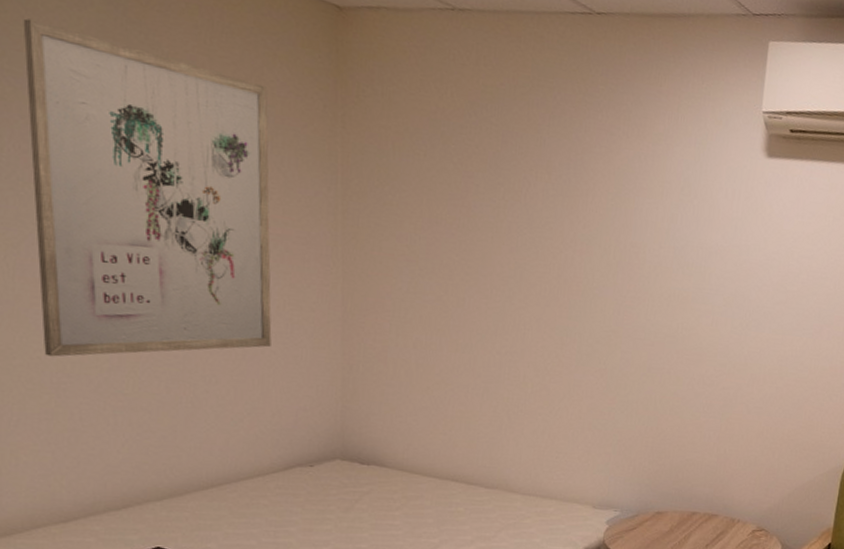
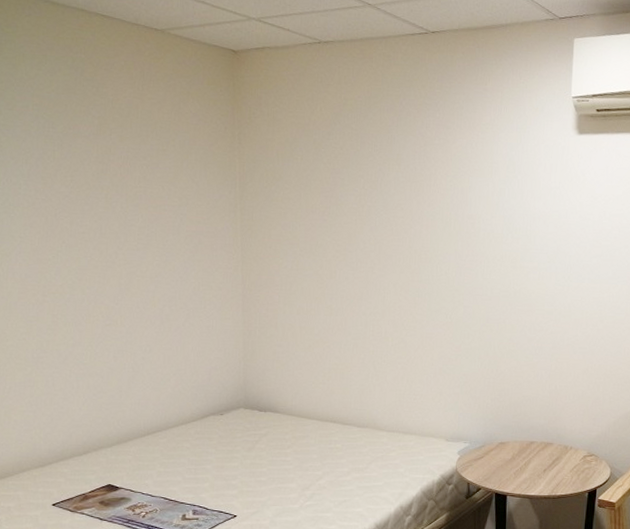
wall art: present [23,18,272,357] -> none [13,85,190,338]

